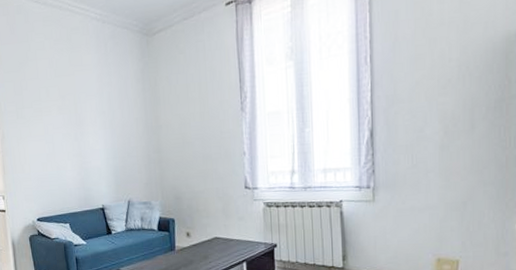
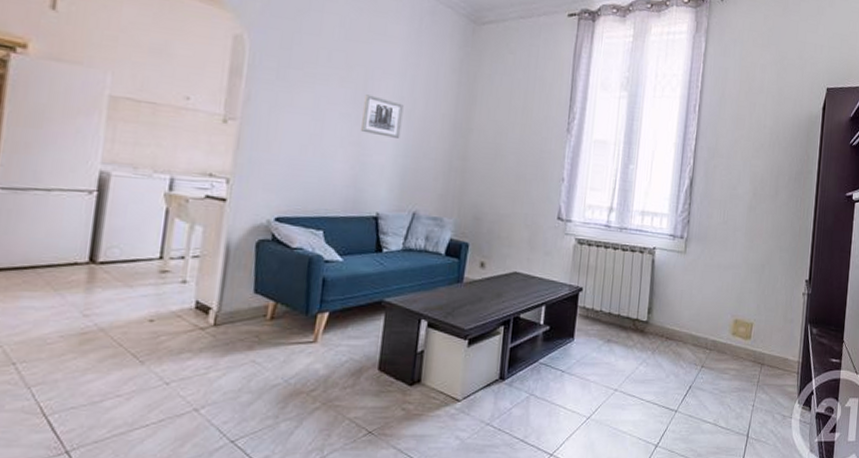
wall art: none [77,115,108,146] -> present [361,94,404,138]

